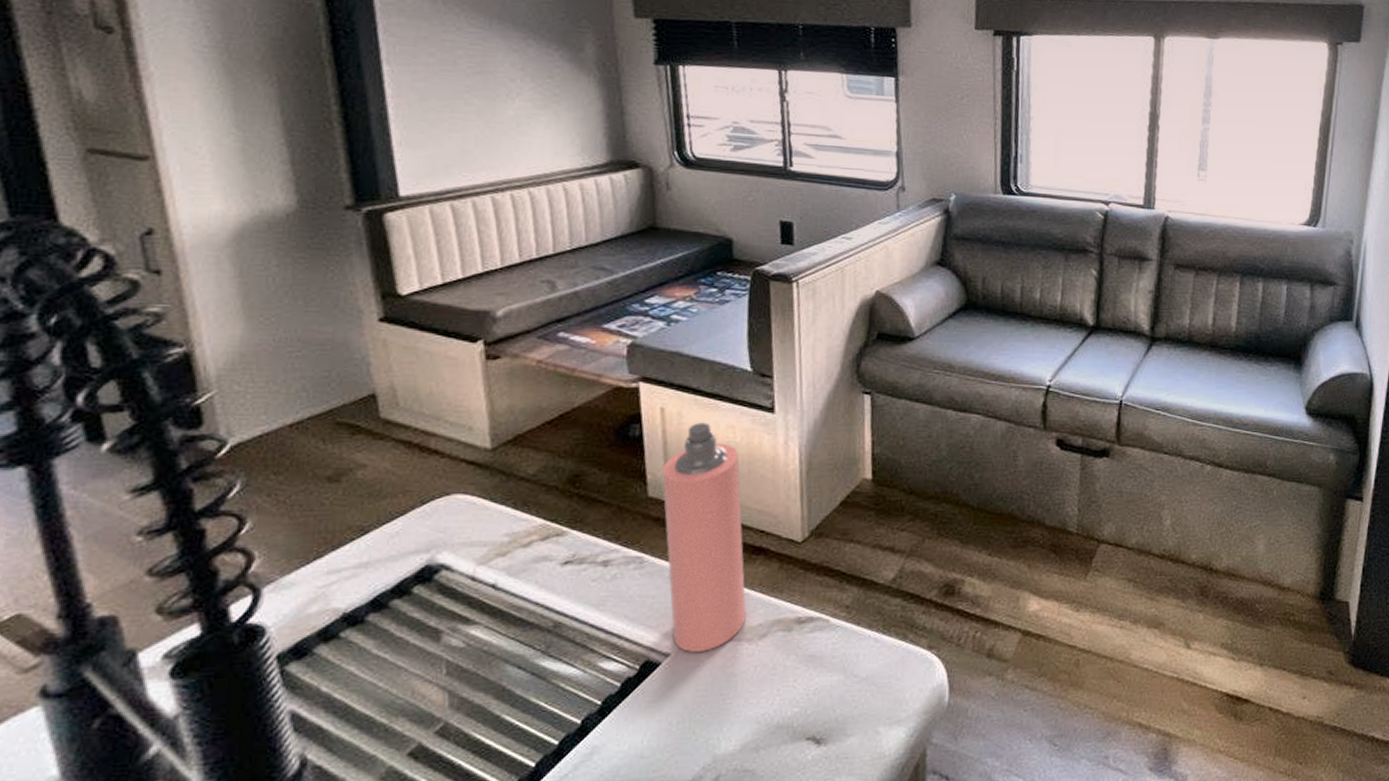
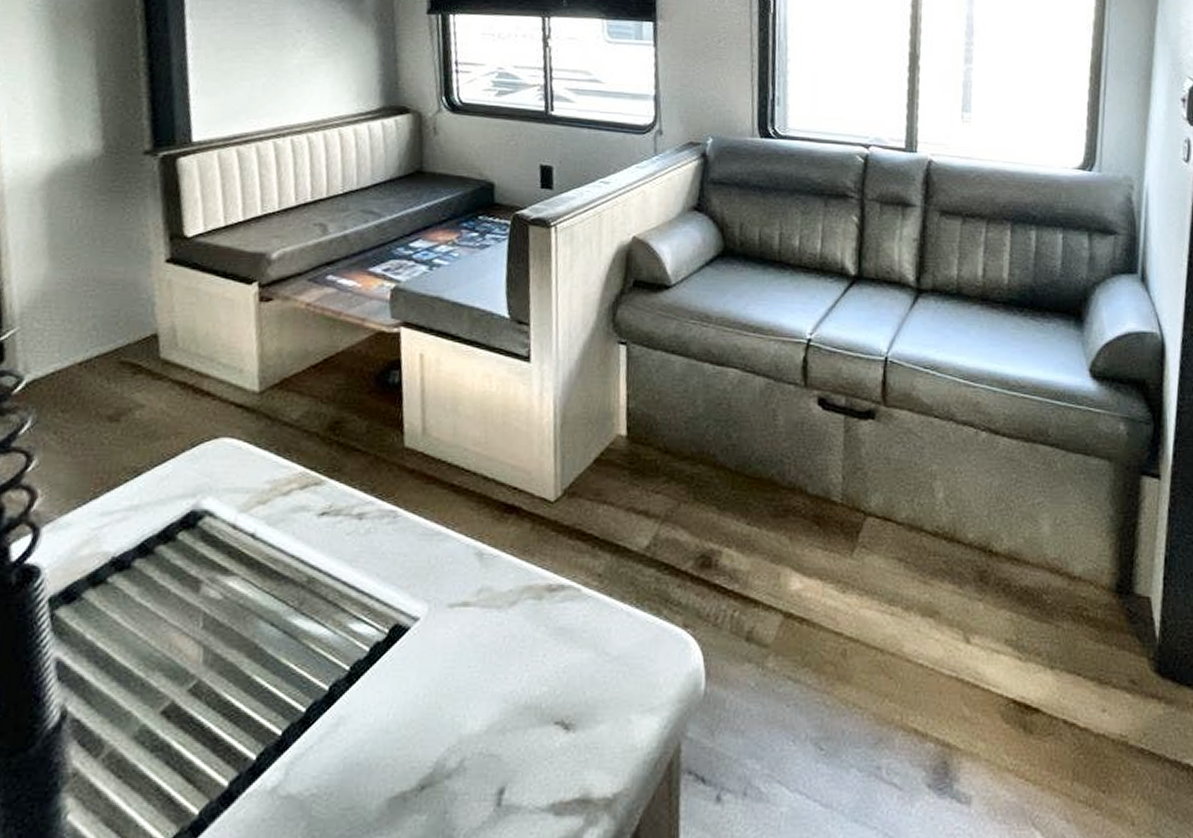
spray bottle: present [662,422,746,652] -> none [418,370,497,617]

